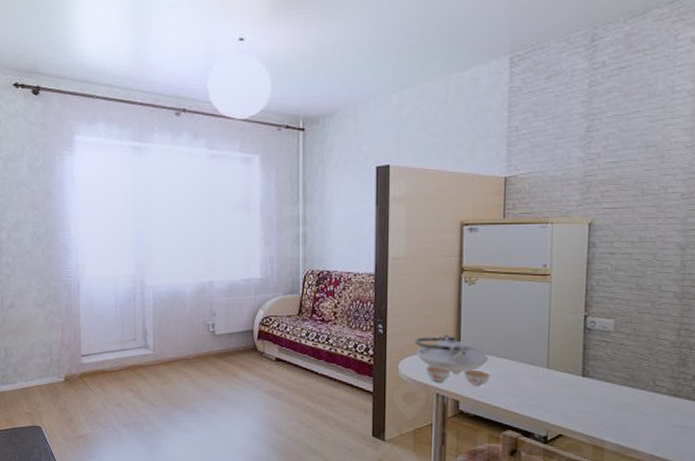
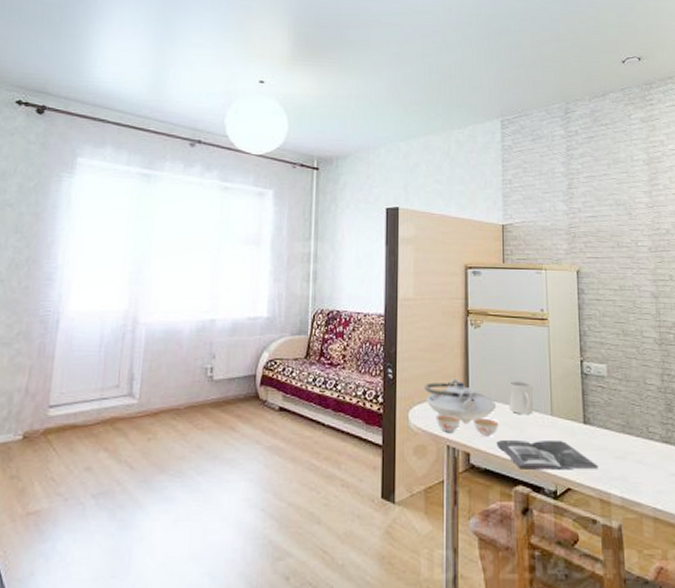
magazine: none [487,390,594,418] -> present [496,440,598,470]
cup: none [502,336,528,368] -> present [509,381,533,415]

